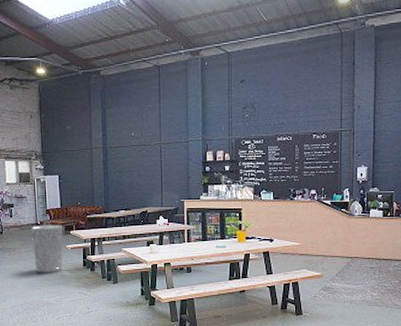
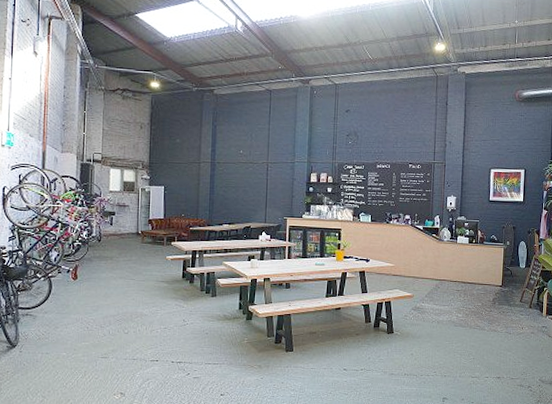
trash can: present [30,221,63,273] -> none [130,231,165,284]

